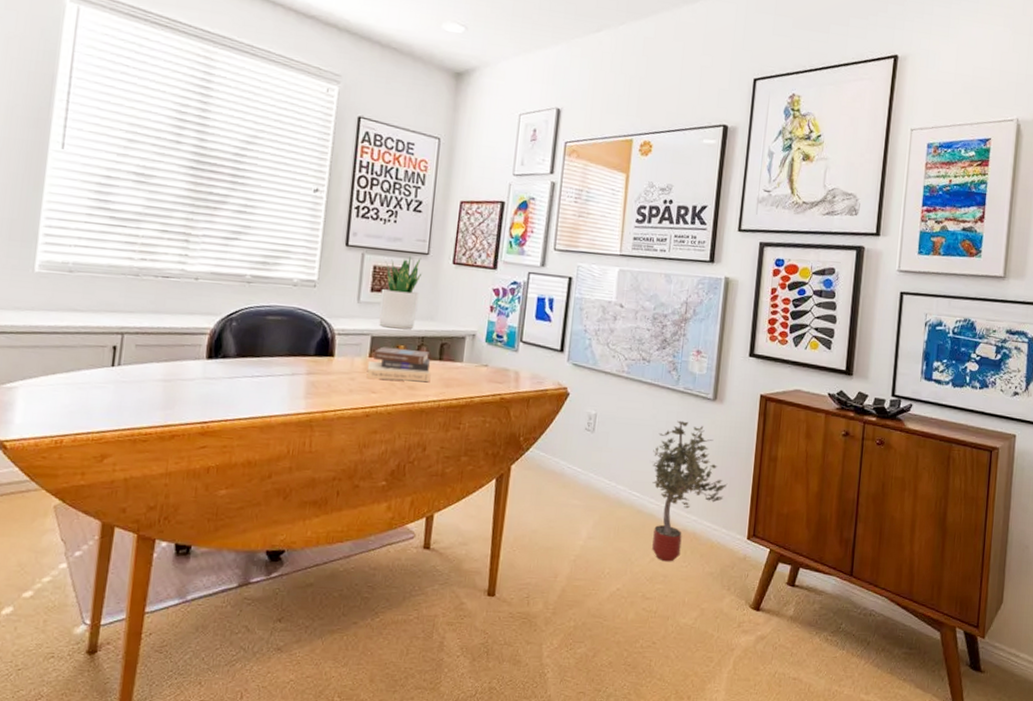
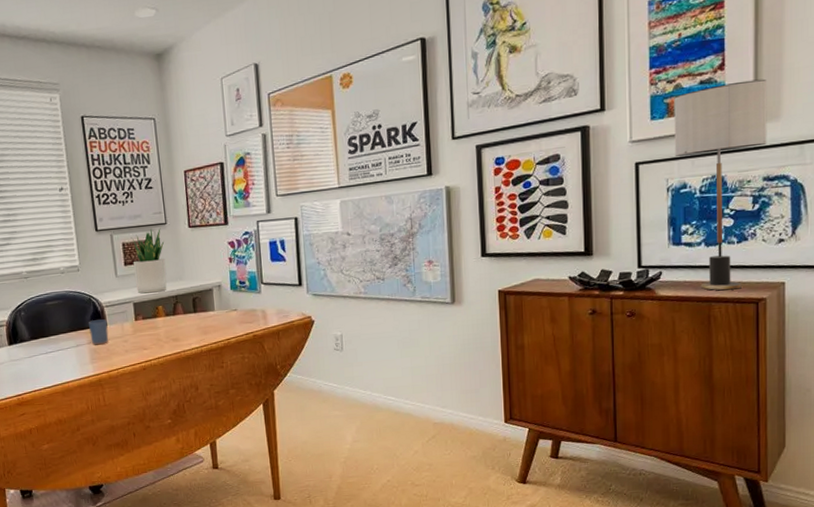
mug: none [311,347,336,378] -> present [89,319,109,345]
books: present [366,346,431,383] -> none [135,307,190,339]
potted tree: present [652,420,728,562] -> none [401,326,478,452]
table lamp: none [935,235,1017,435] -> present [674,79,767,291]

